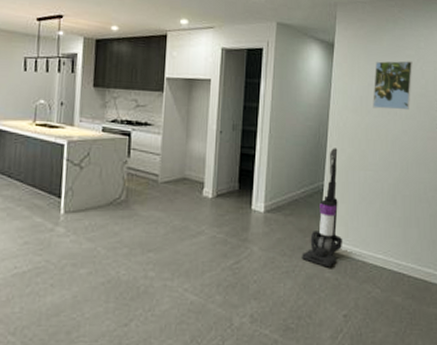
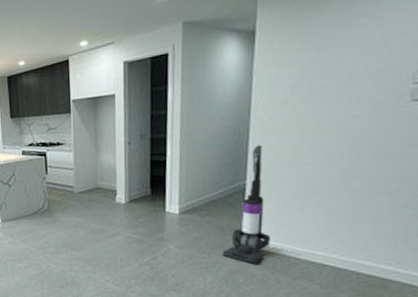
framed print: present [373,60,413,111] -> none [309,30,370,96]

